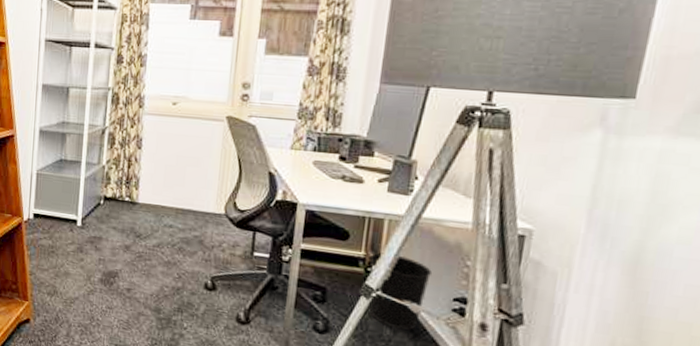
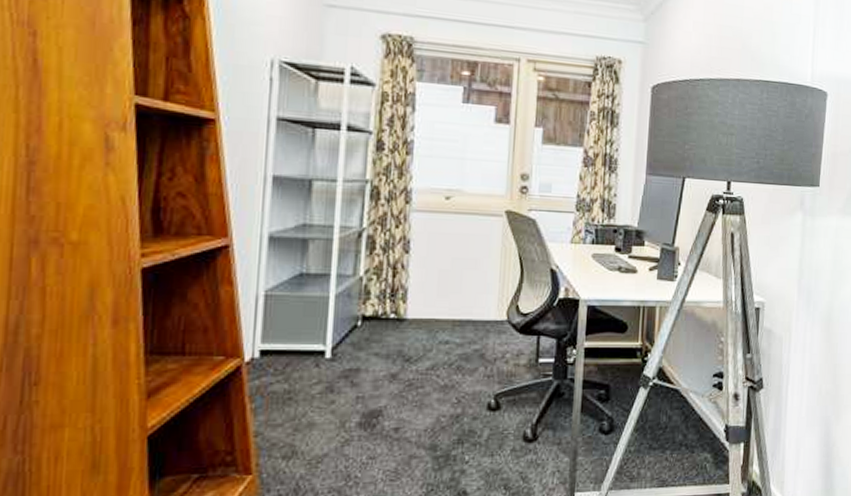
wastebasket: present [368,252,433,330] -> none [645,340,697,414]

